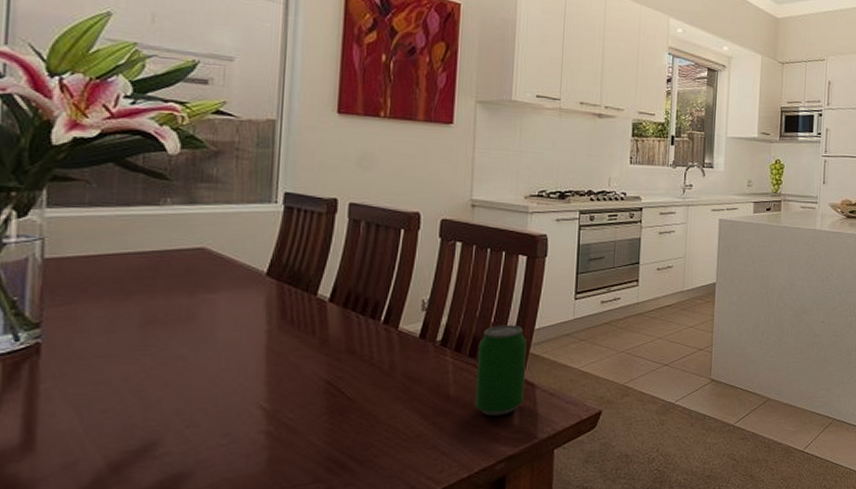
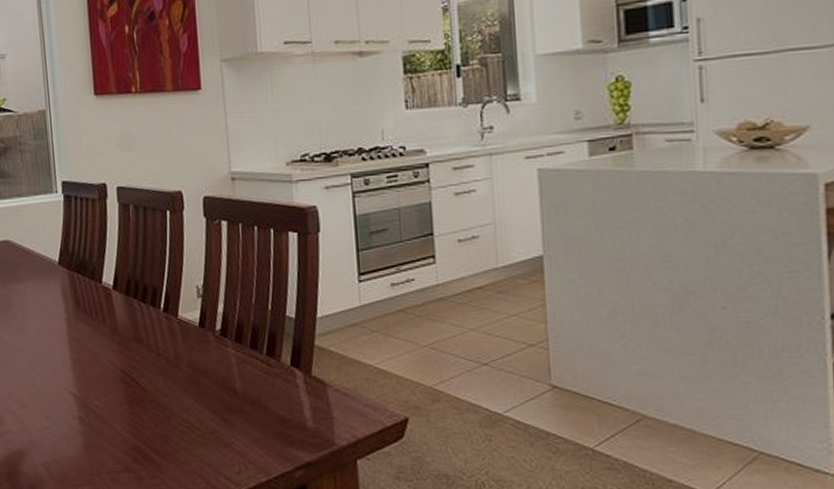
beverage can: present [474,325,527,416] -> none [258,313,315,416]

